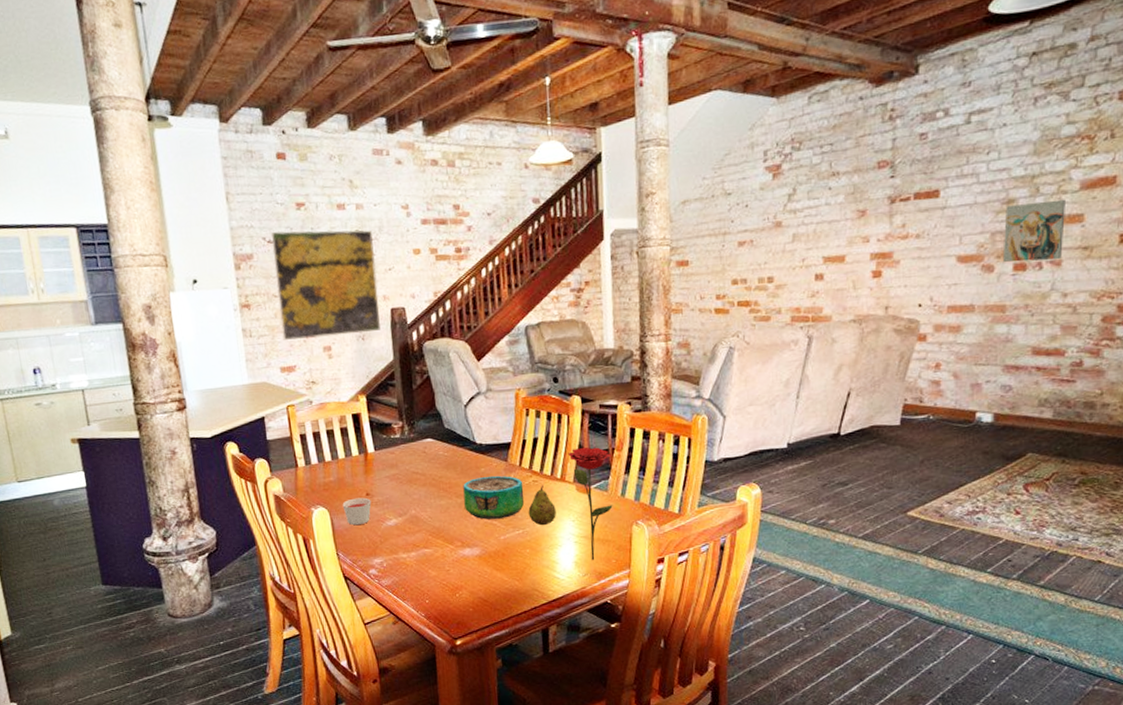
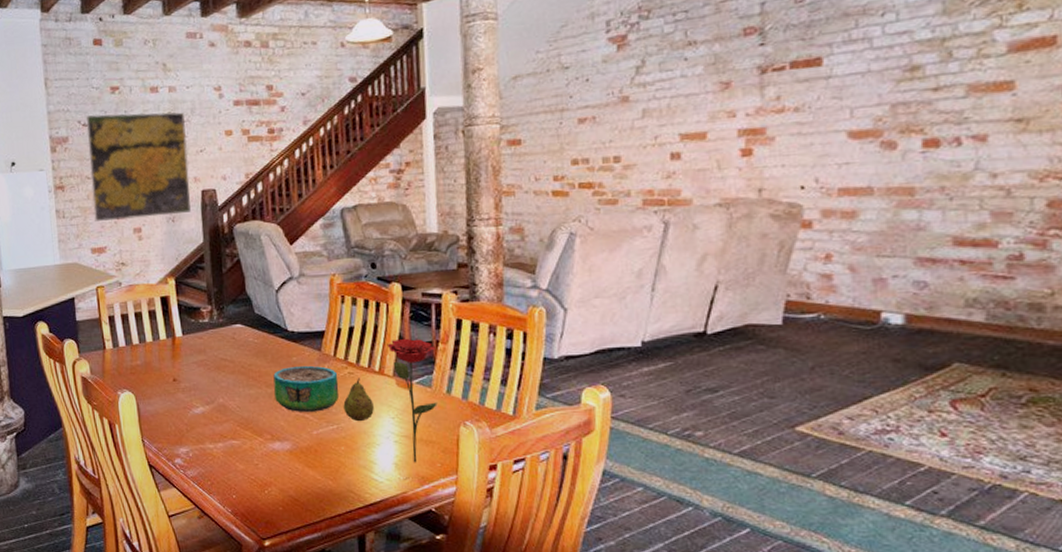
candle: present [342,497,372,526] -> none [149,383,178,412]
wall art: present [1002,199,1065,263] -> none [907,64,989,139]

